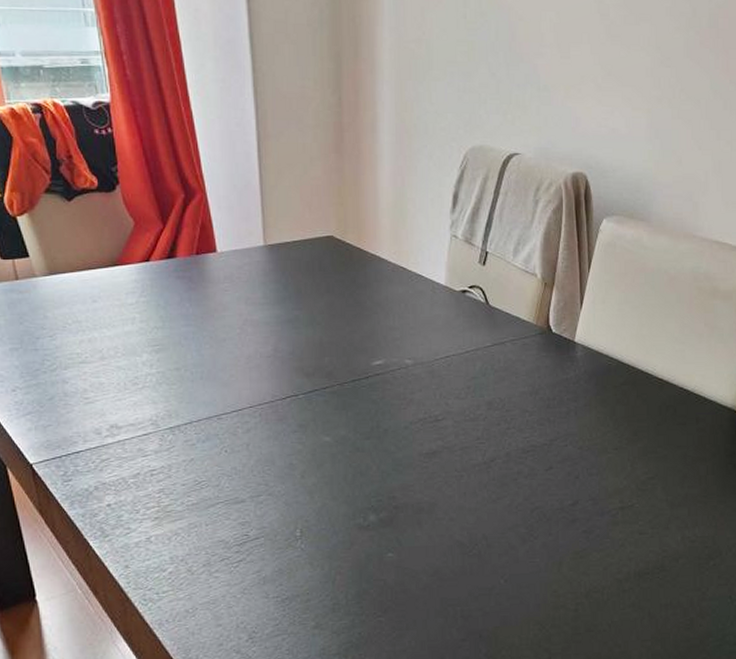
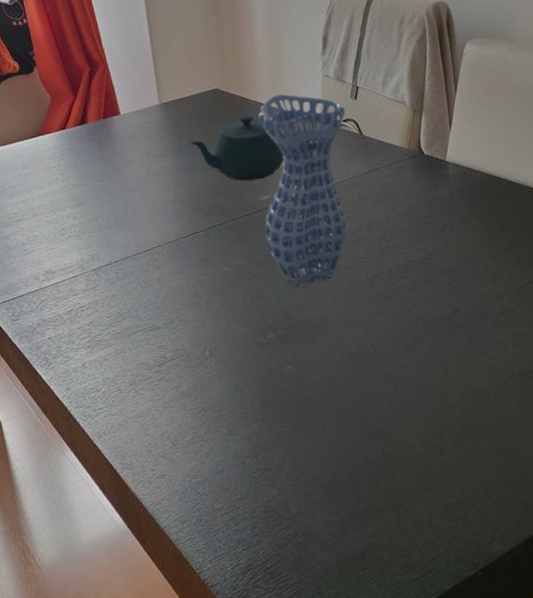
teapot: none [297,268,417,342] -> present [190,114,296,181]
vase: none [374,251,472,466] -> present [258,94,347,288]

